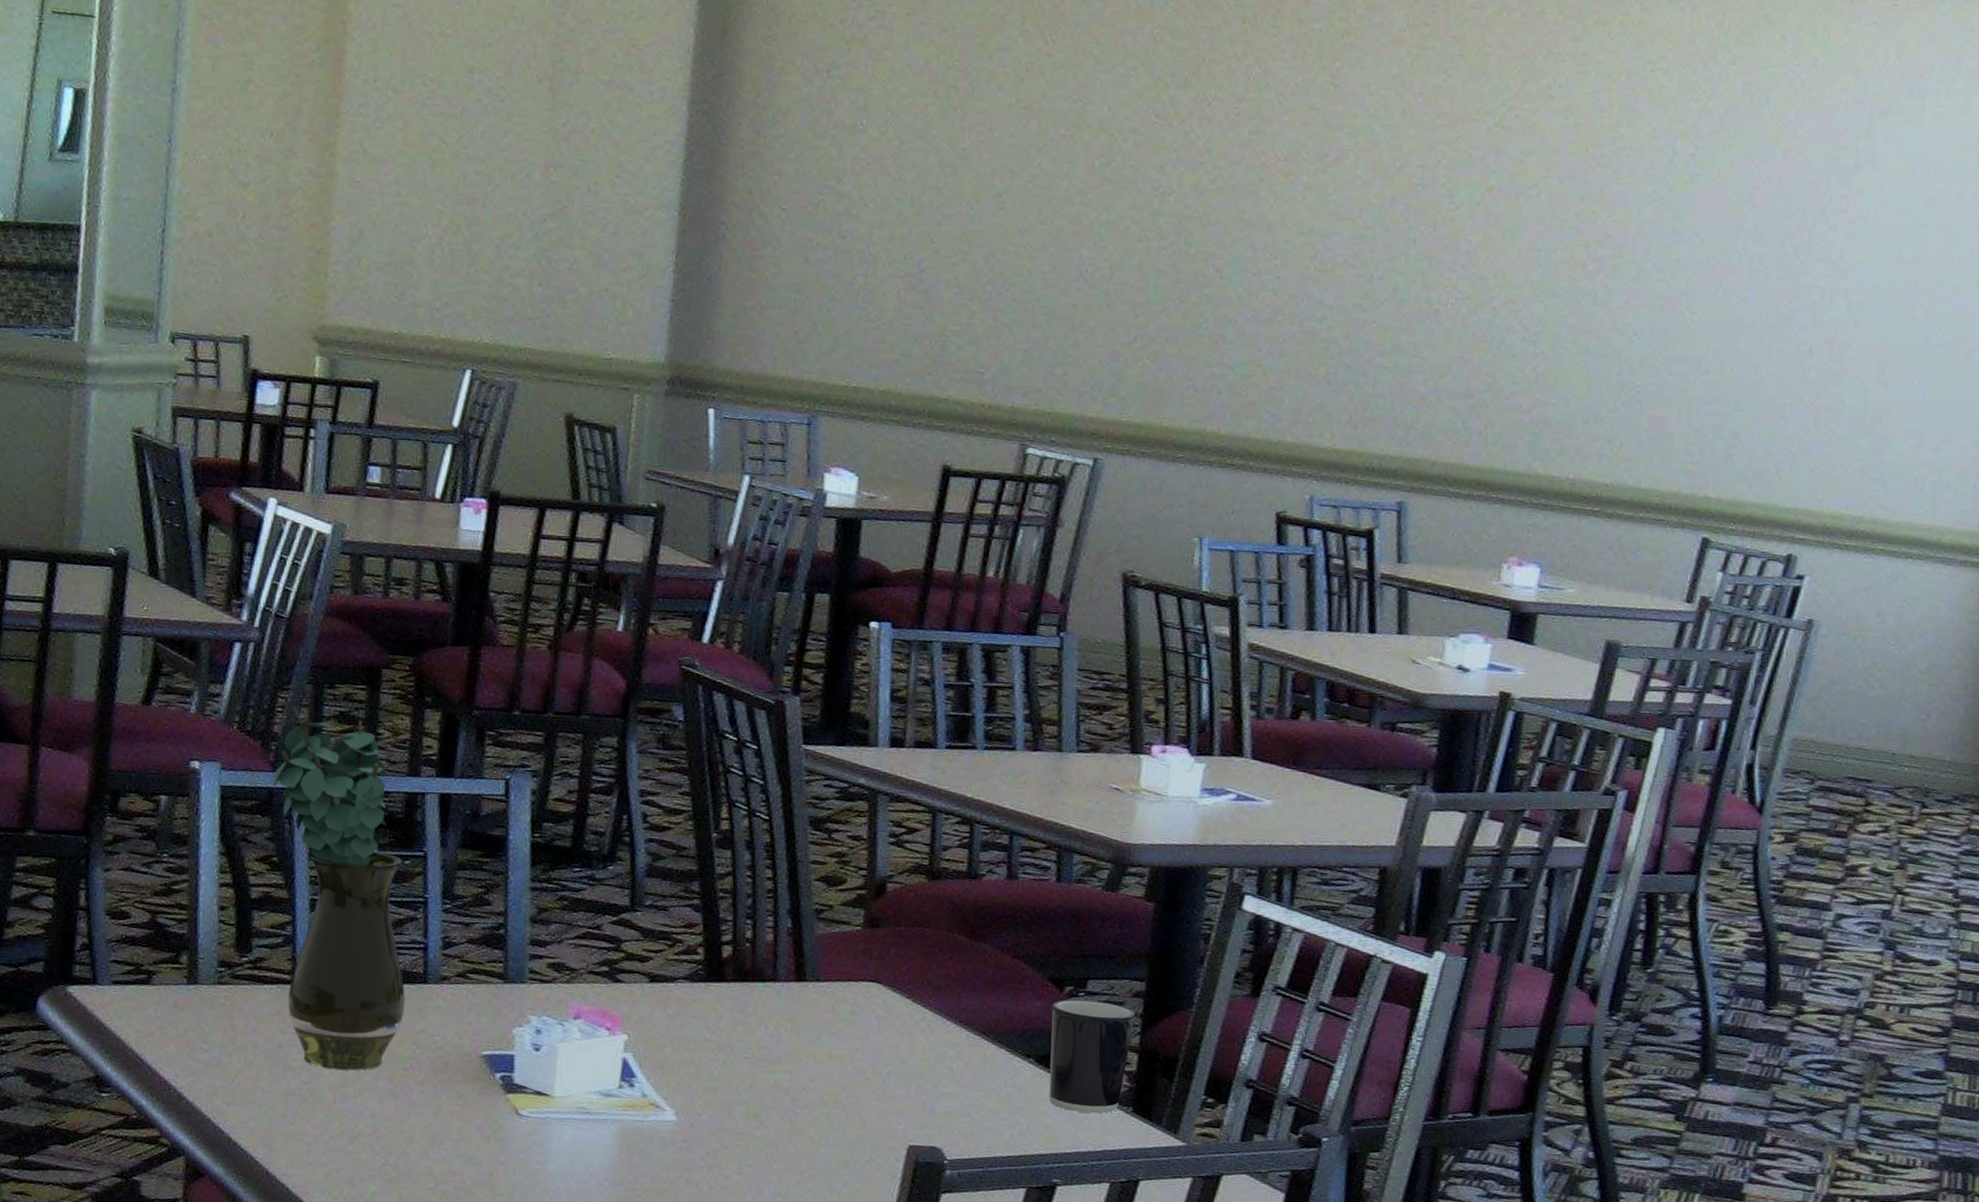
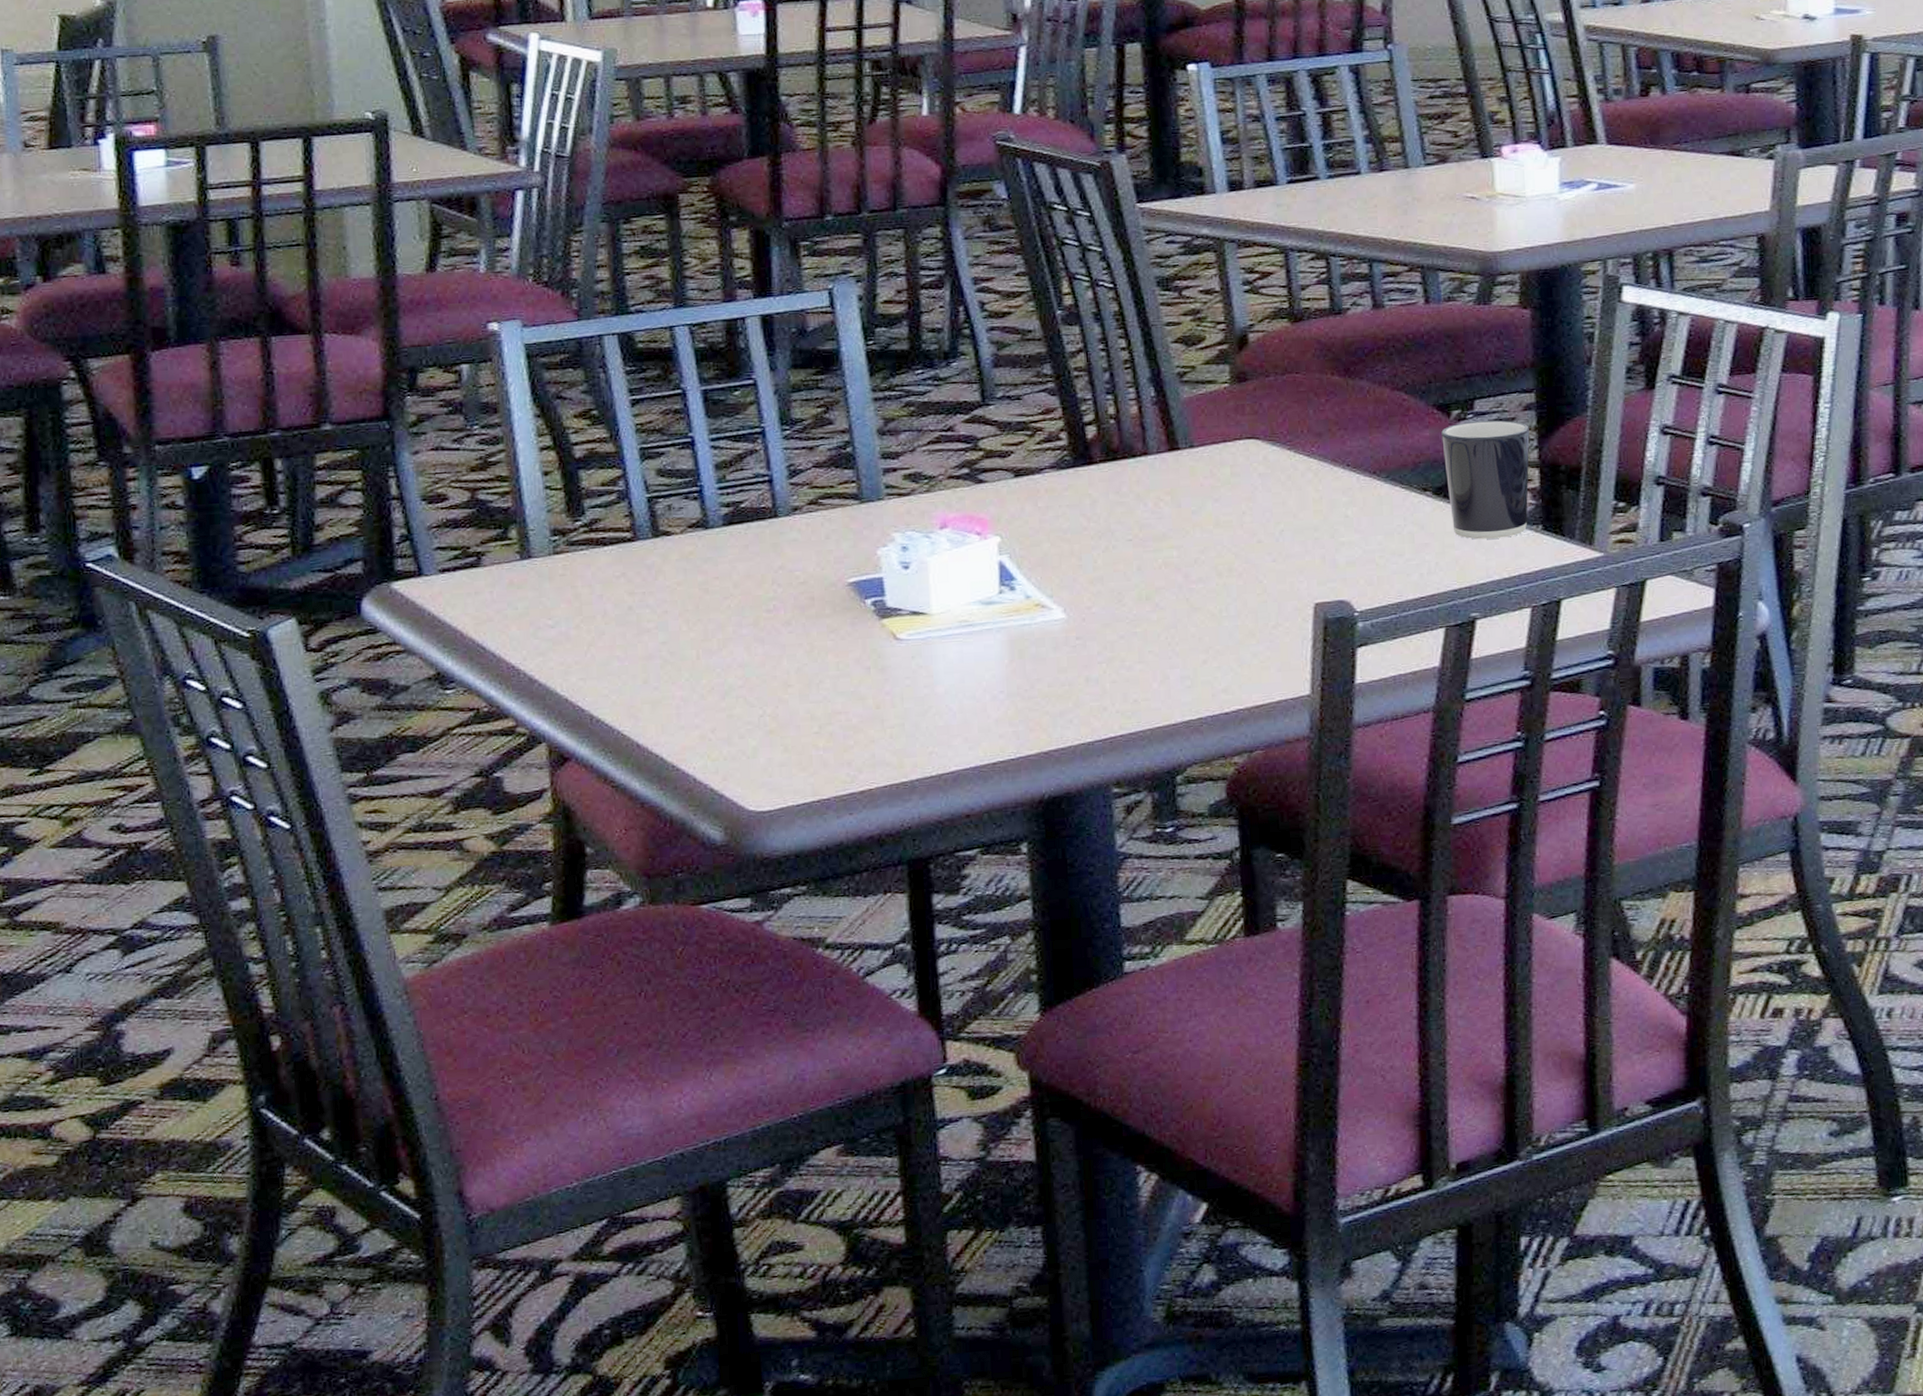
vase: present [272,707,406,1071] -> none [579,249,759,624]

